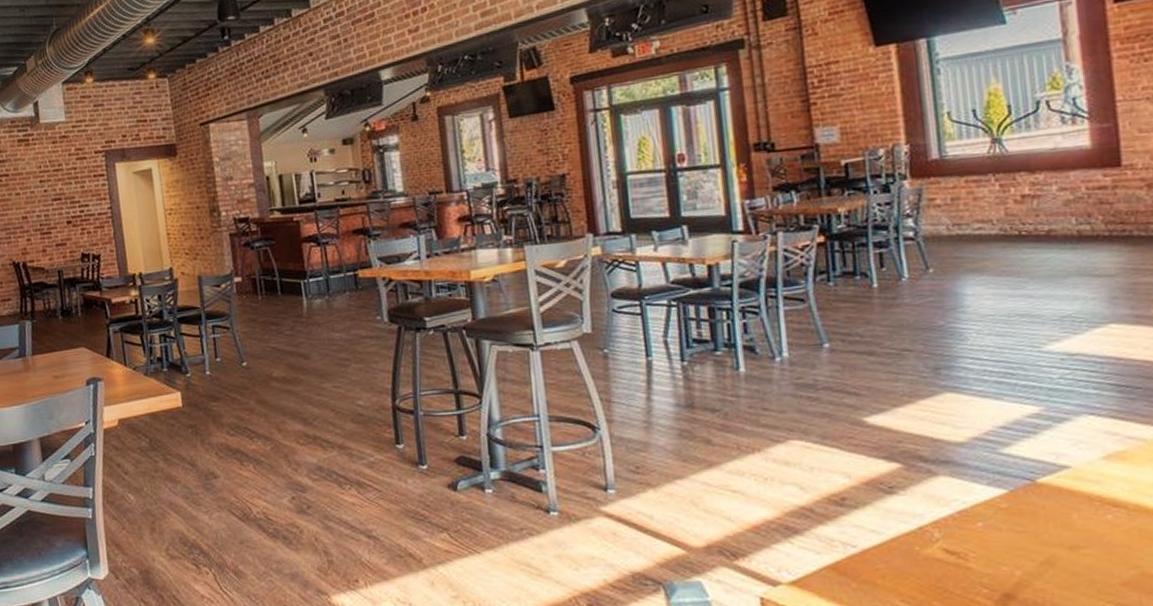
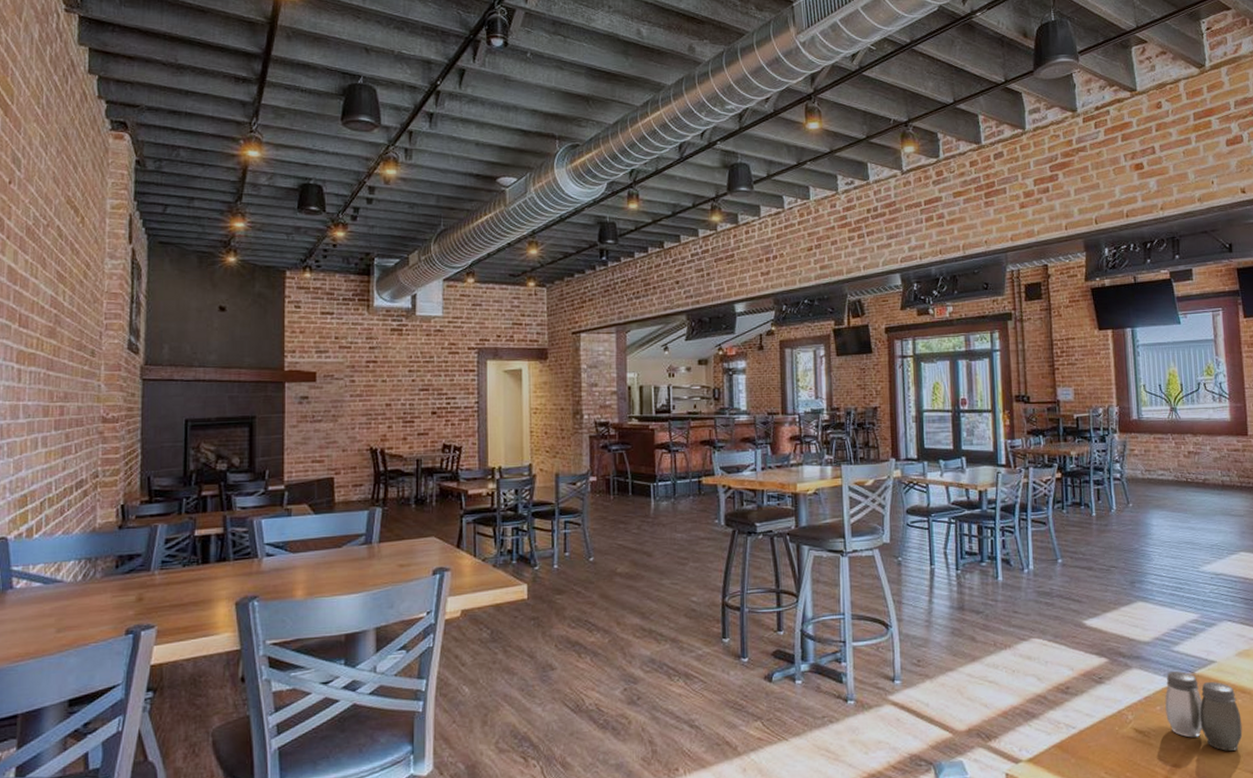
salt and pepper shaker: none [989,479,1115,579] -> present [1165,671,1243,751]

